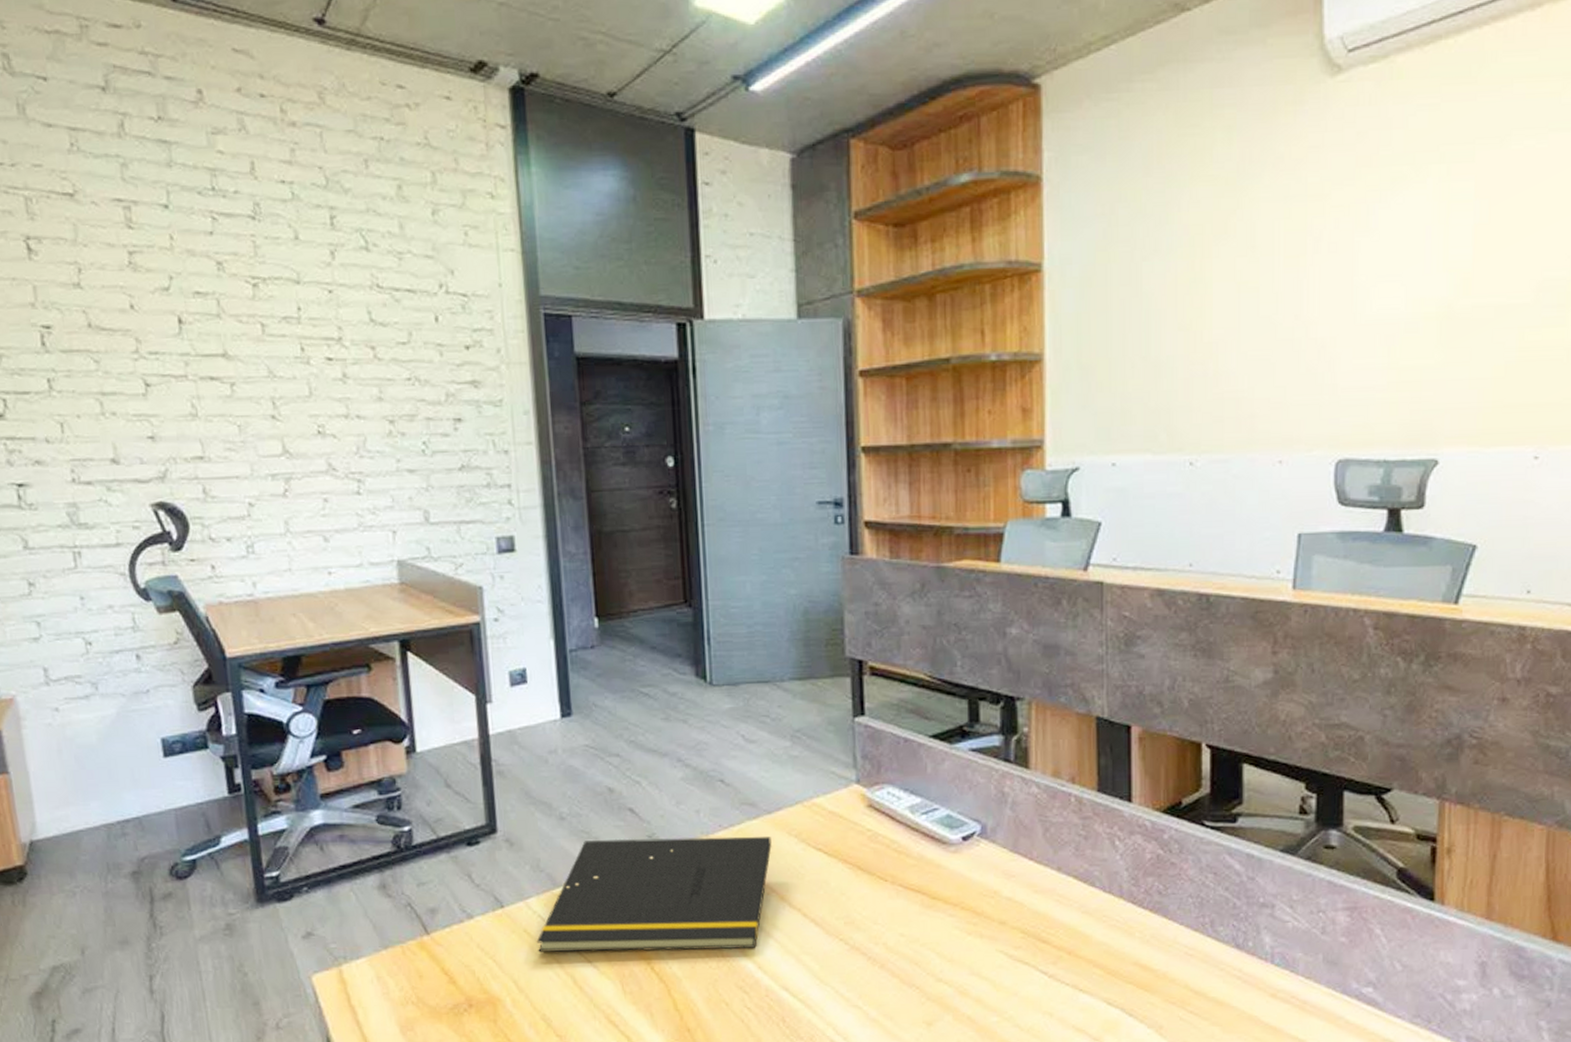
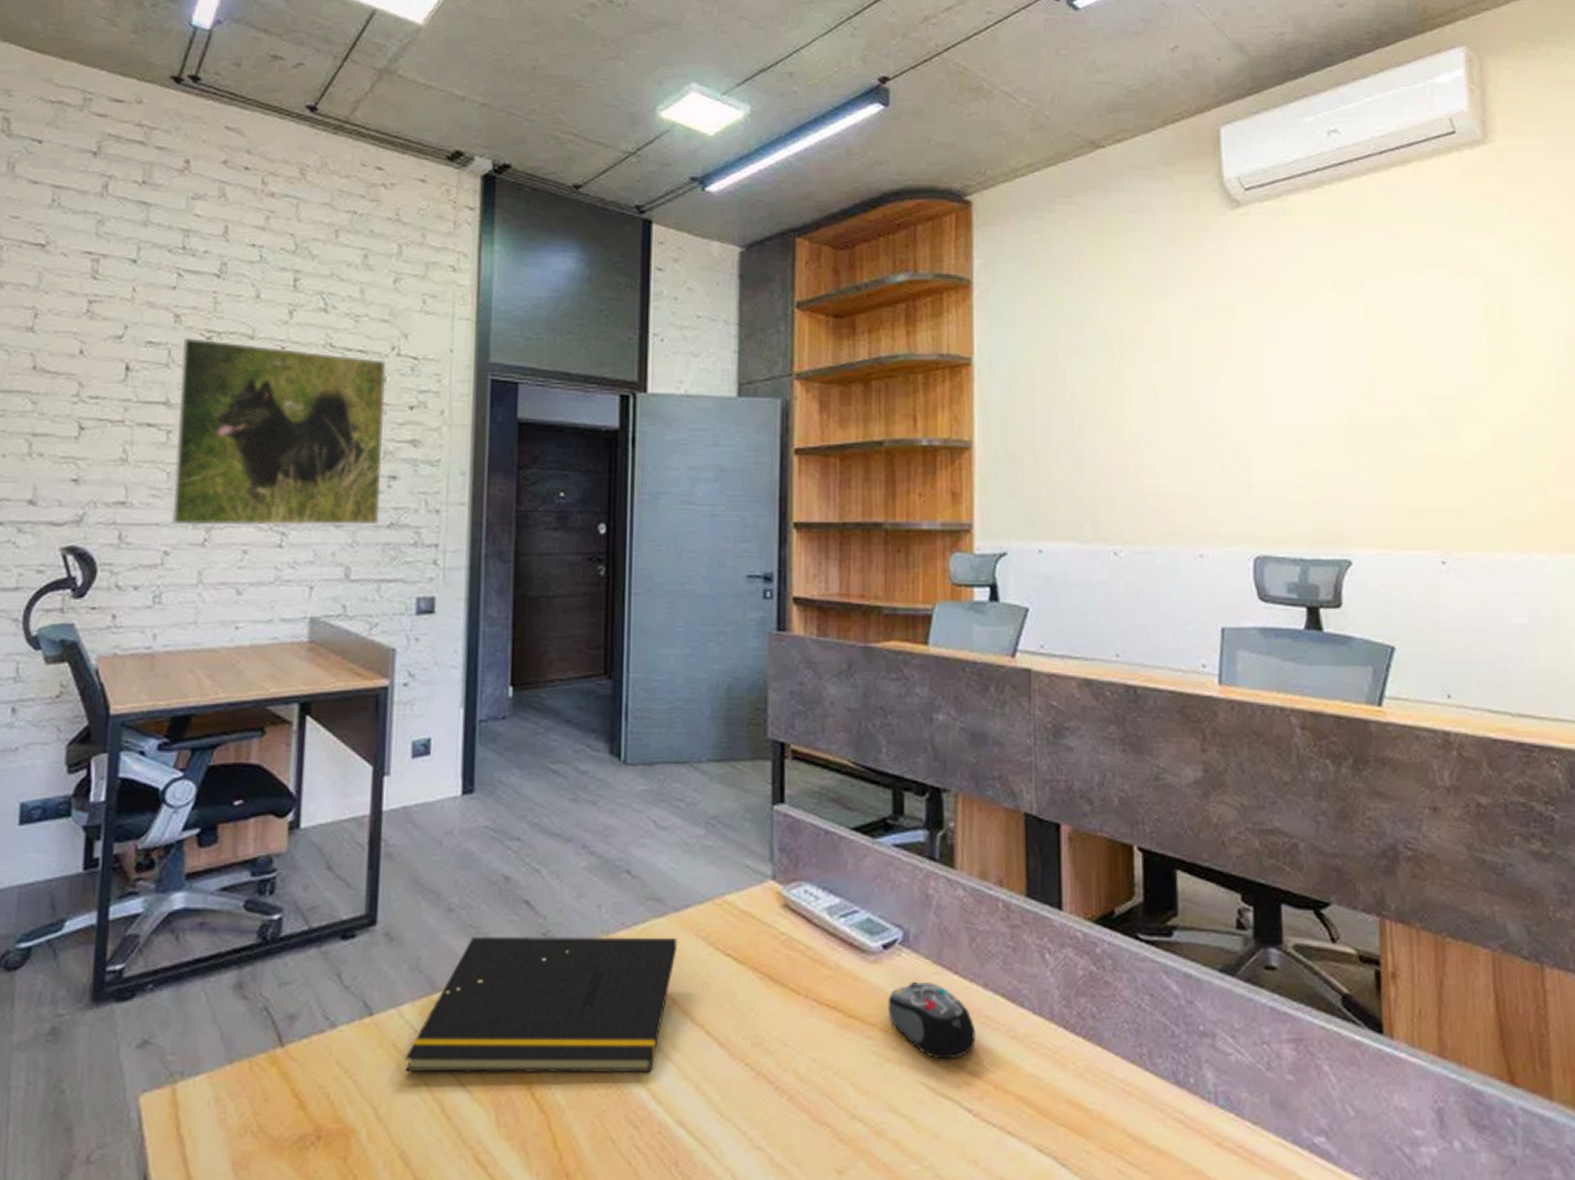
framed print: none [230,285,450,477] -> present [173,337,386,526]
computer mouse: none [968,867,1050,932] -> present [888,981,976,1060]

